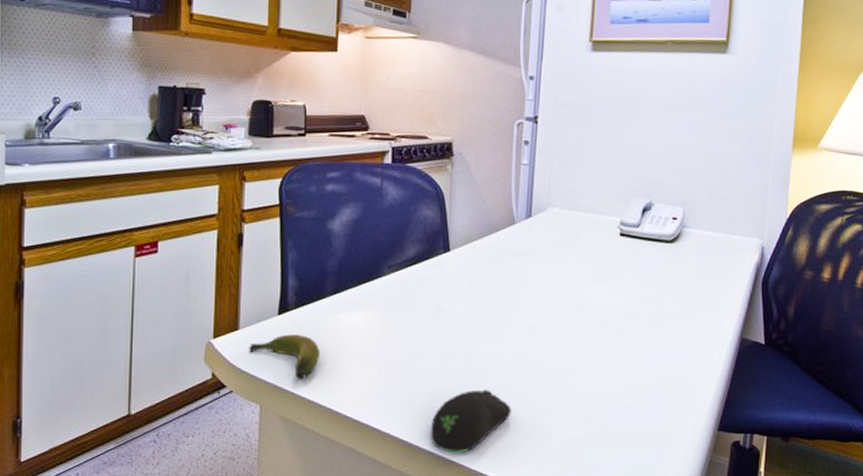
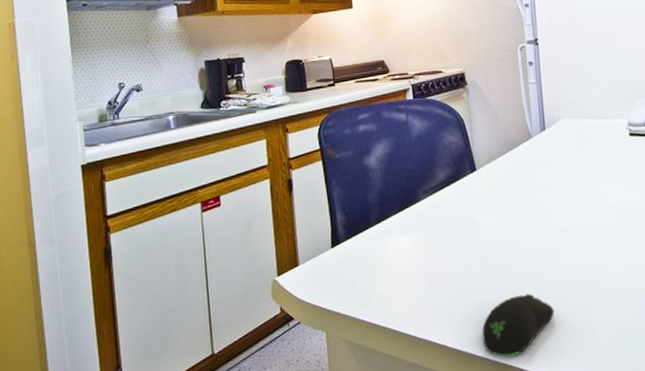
banana: present [249,334,321,380] -> none [309,263,374,306]

